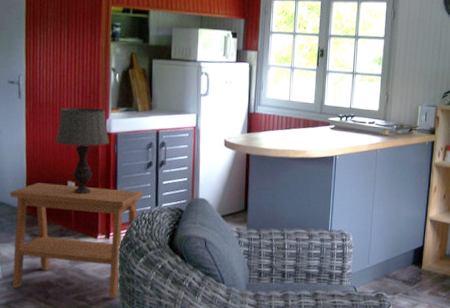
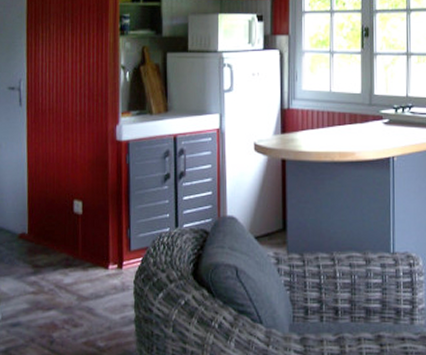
side table: present [10,183,144,299] -> none [10,203,161,344]
table lamp: present [55,107,110,195] -> none [59,112,121,216]

